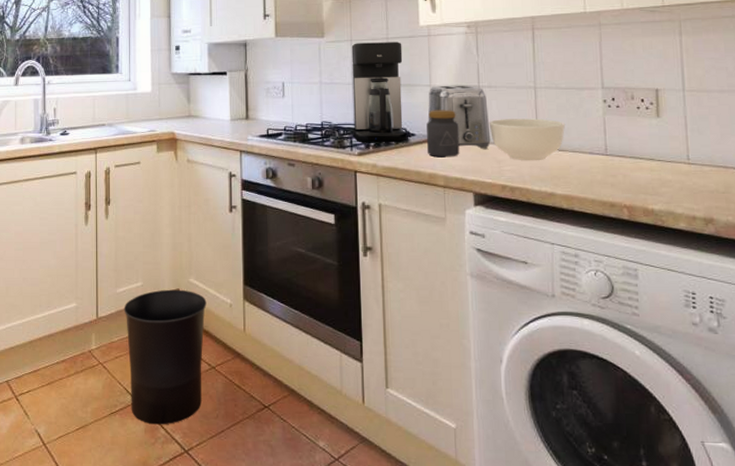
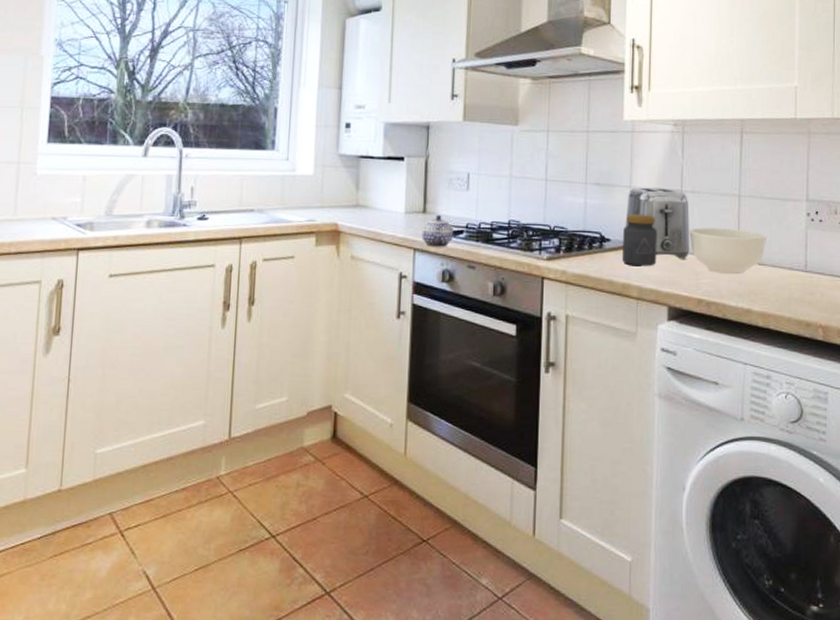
waste bin: present [124,289,207,425] -> none [263,406,363,563]
teapot: none [246,120,274,149] -> present [422,214,454,248]
coffee maker: present [351,42,407,143] -> none [543,134,603,248]

